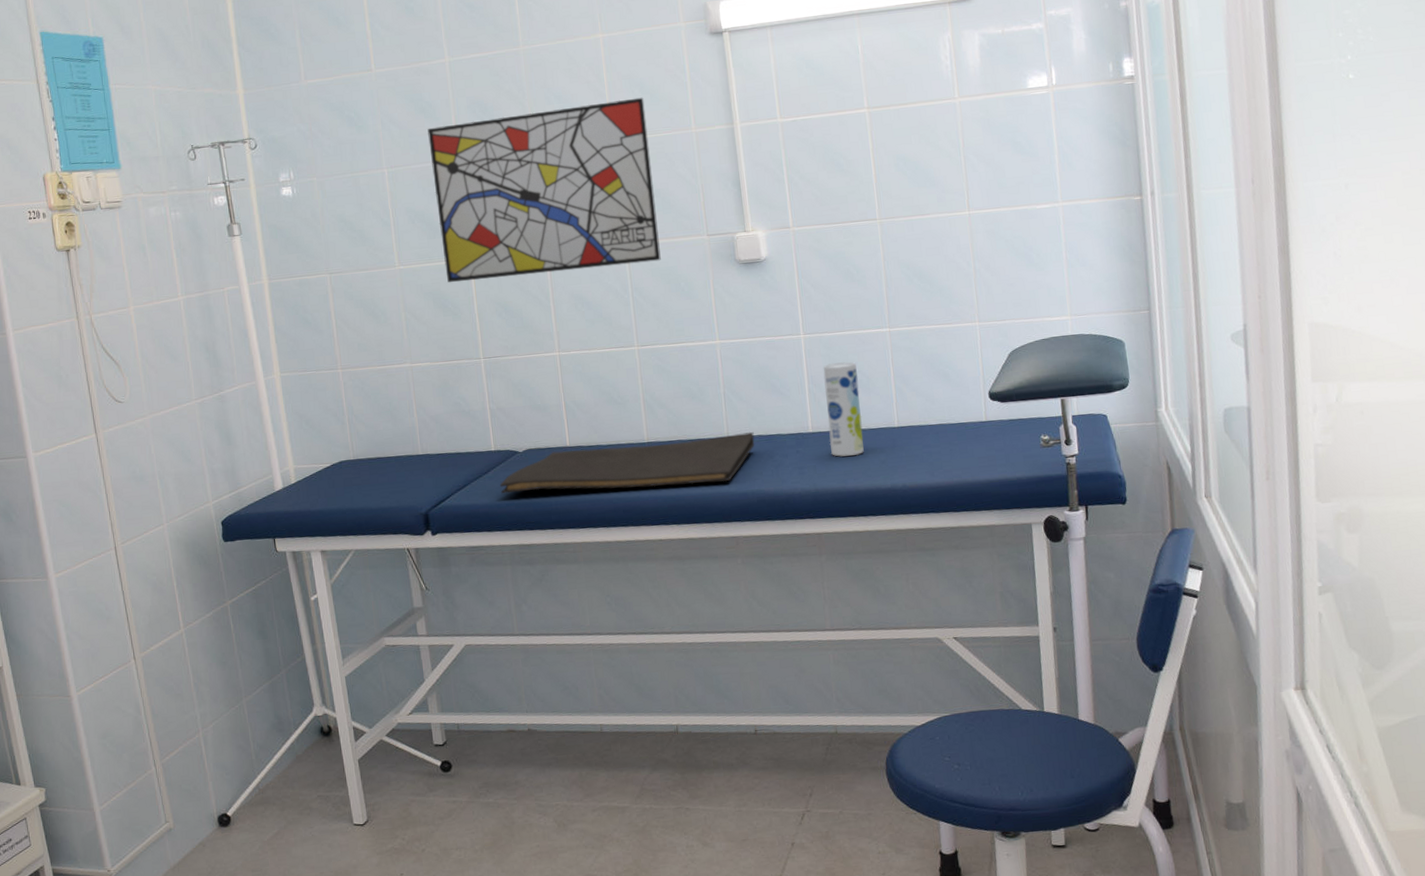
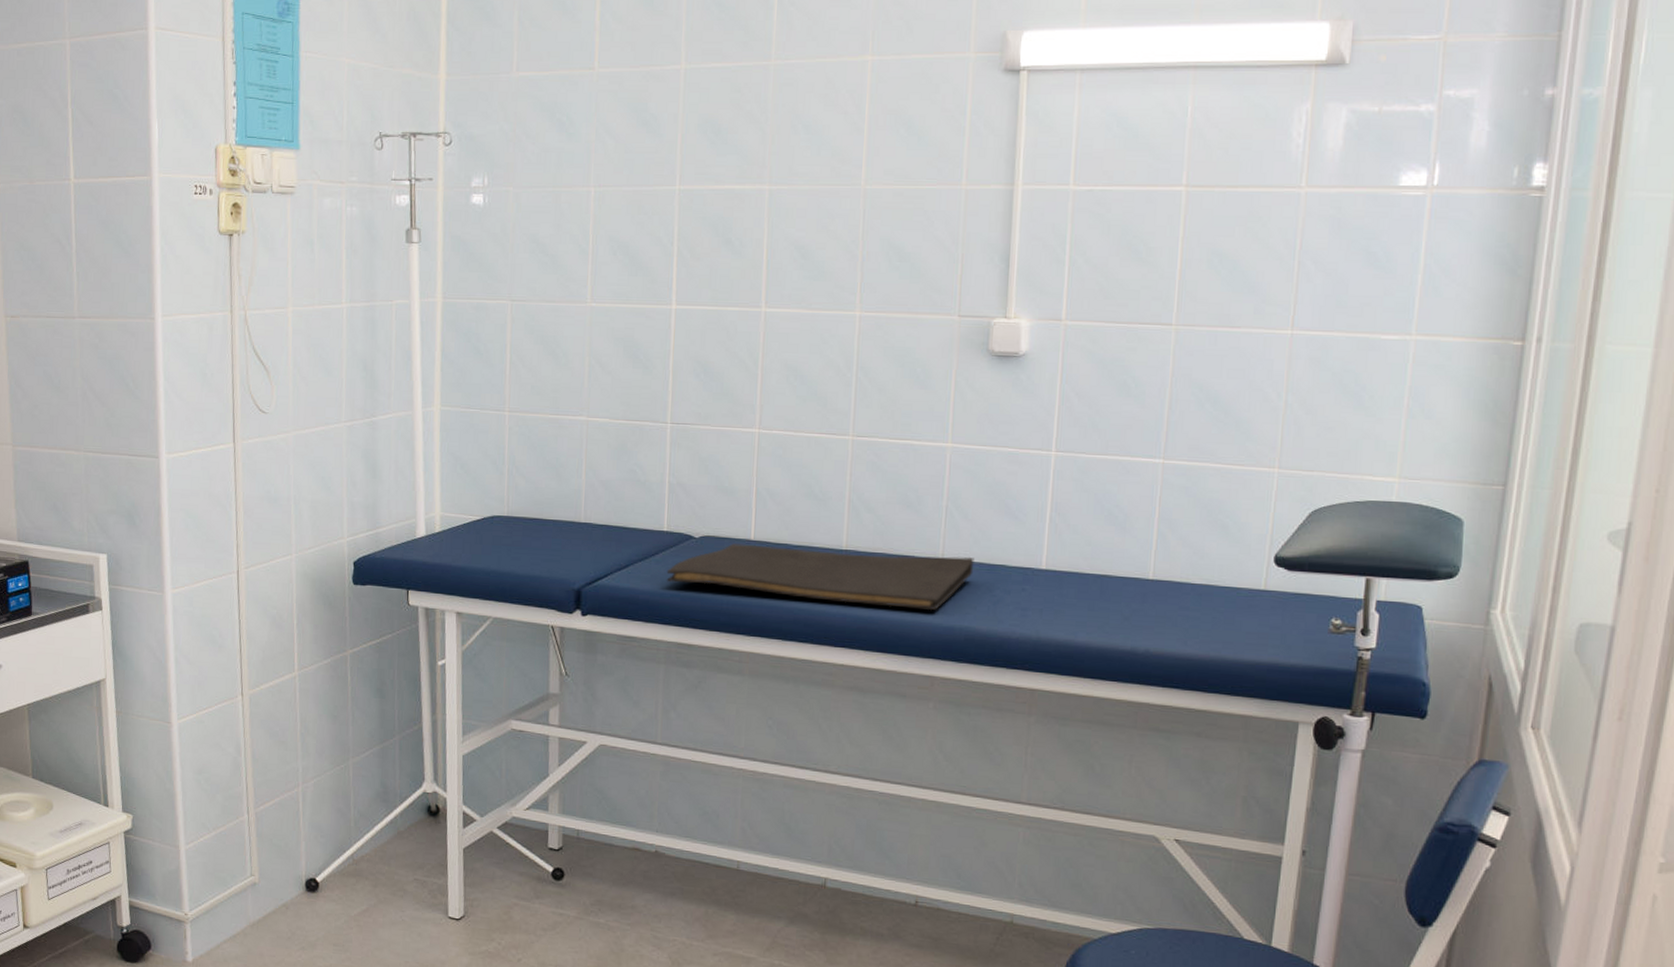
wall art: present [427,97,661,283] -> none [643,138,910,339]
canister: present [823,361,864,457] -> none [1064,491,1114,605]

